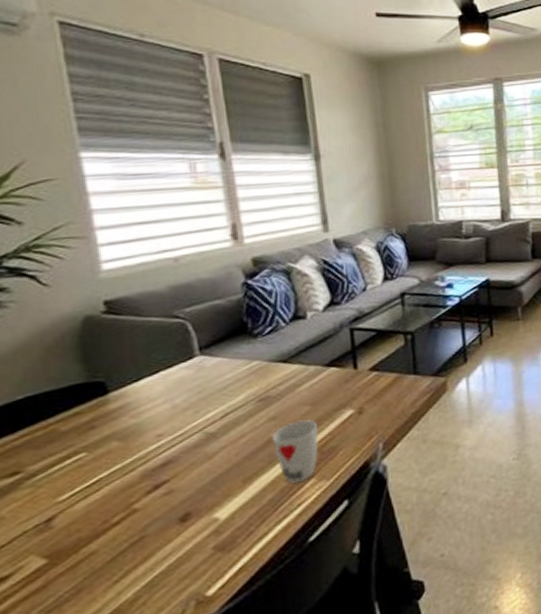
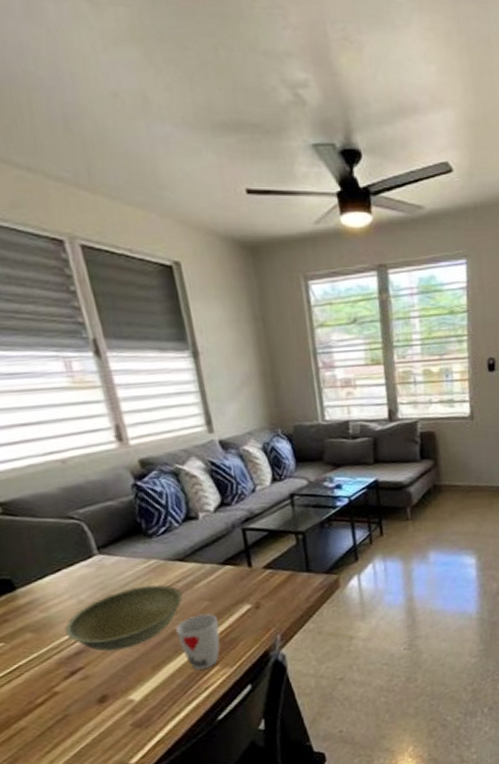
bowl: none [154,388,283,462] -> present [65,585,183,651]

